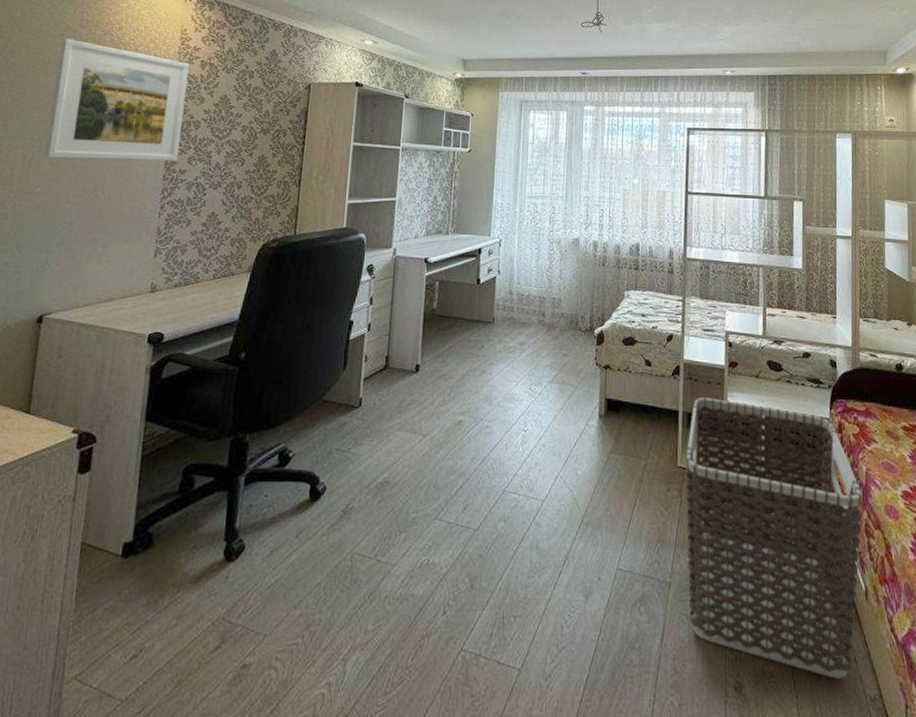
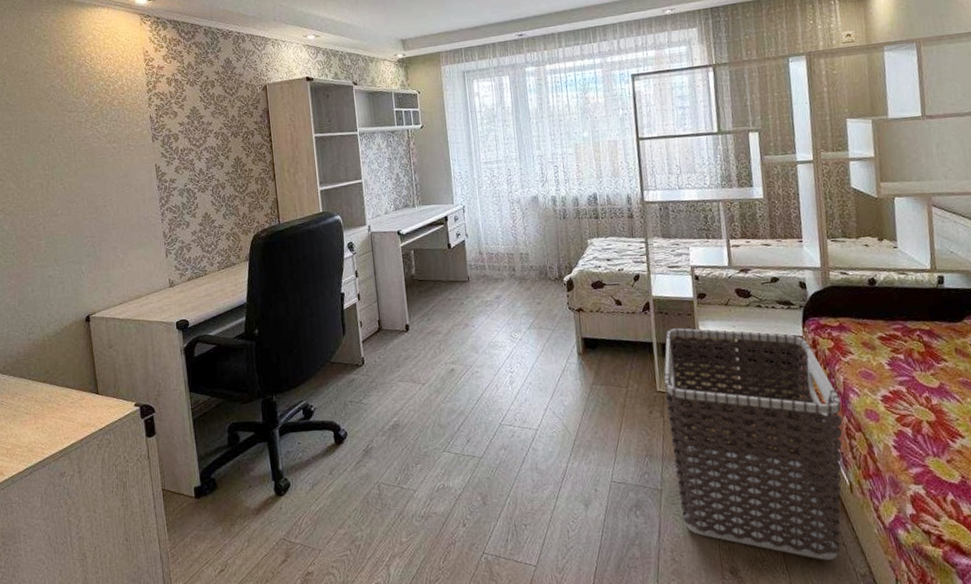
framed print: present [44,38,190,160] -> none [46,75,167,184]

